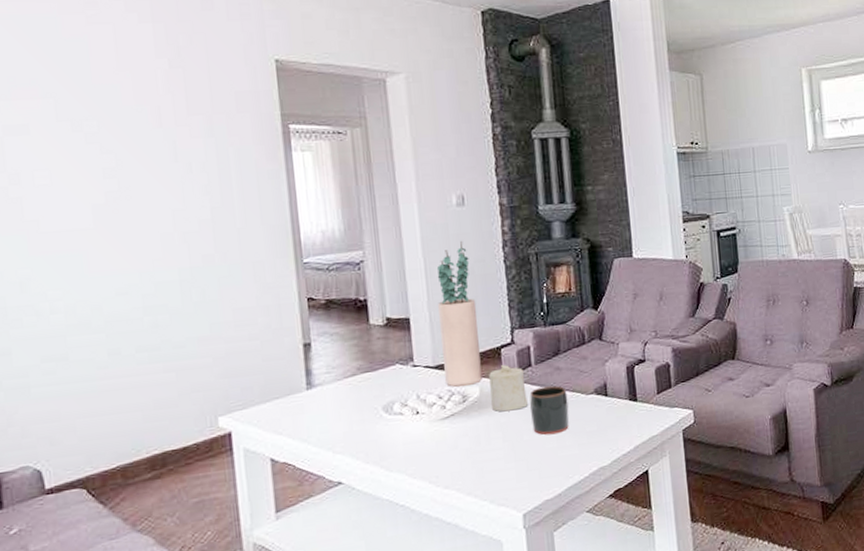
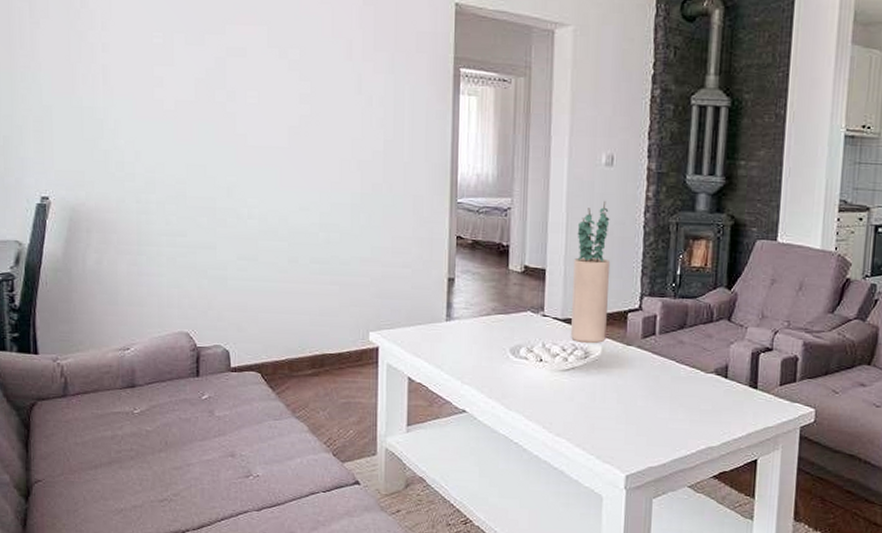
candle: present [489,364,528,412] -> none [611,328,648,375]
mug: present [529,385,569,435] -> none [647,357,687,406]

